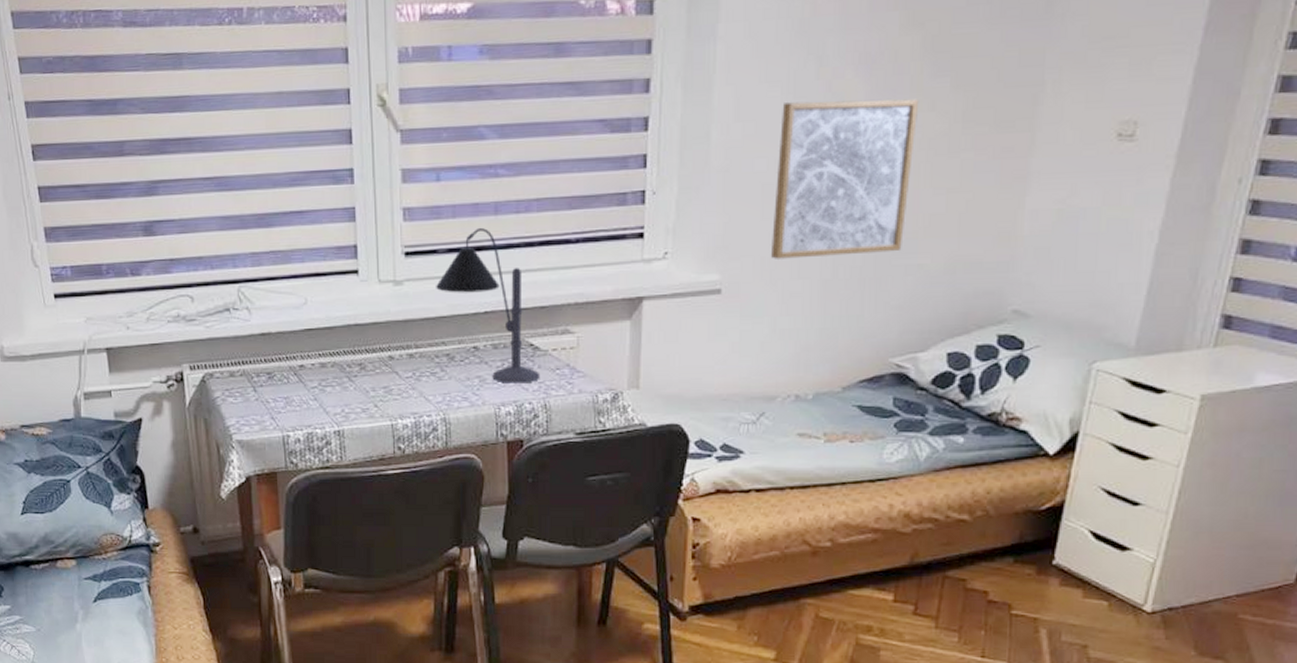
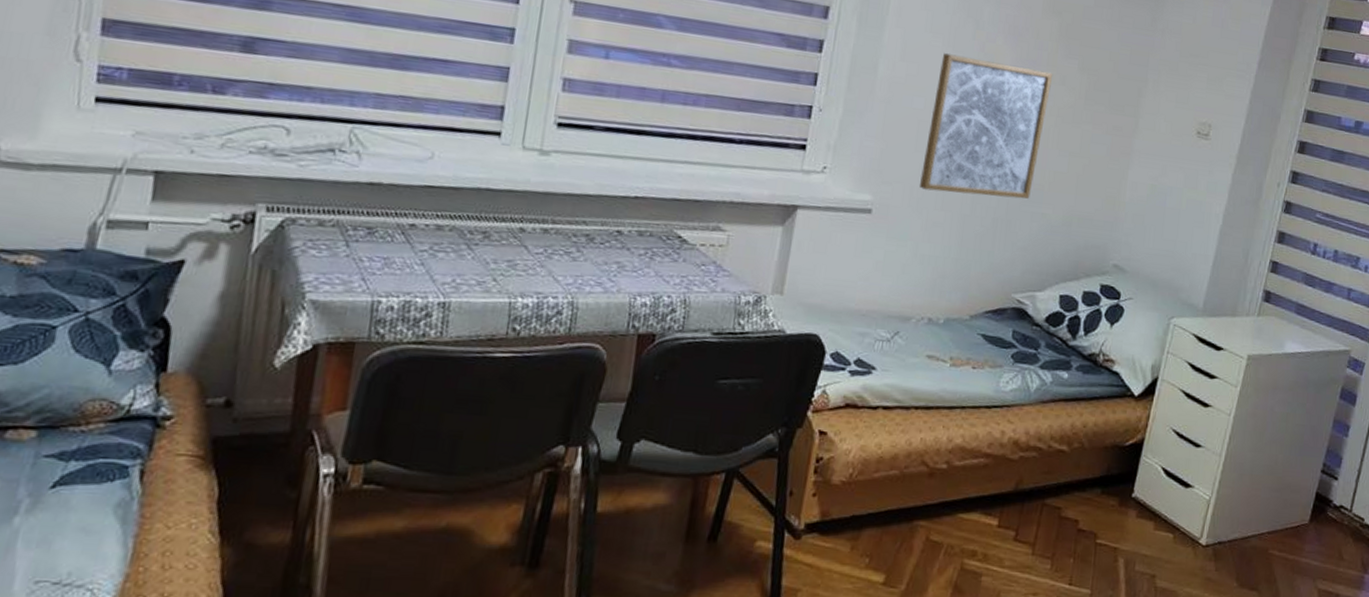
desk lamp: present [436,227,541,384] -> none [586,111,685,275]

